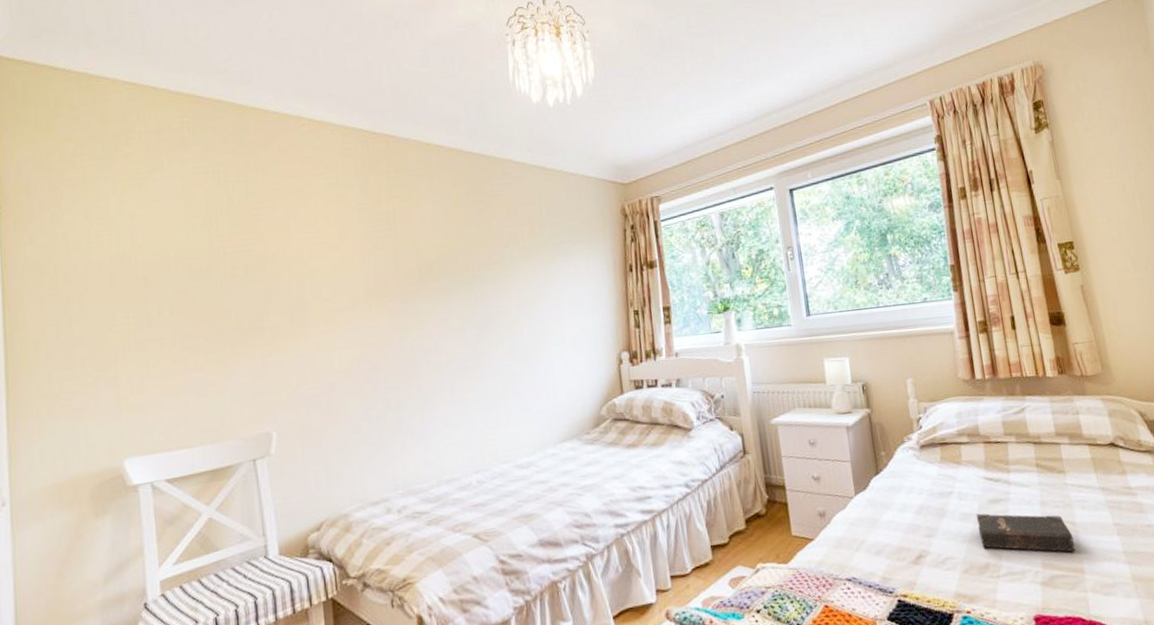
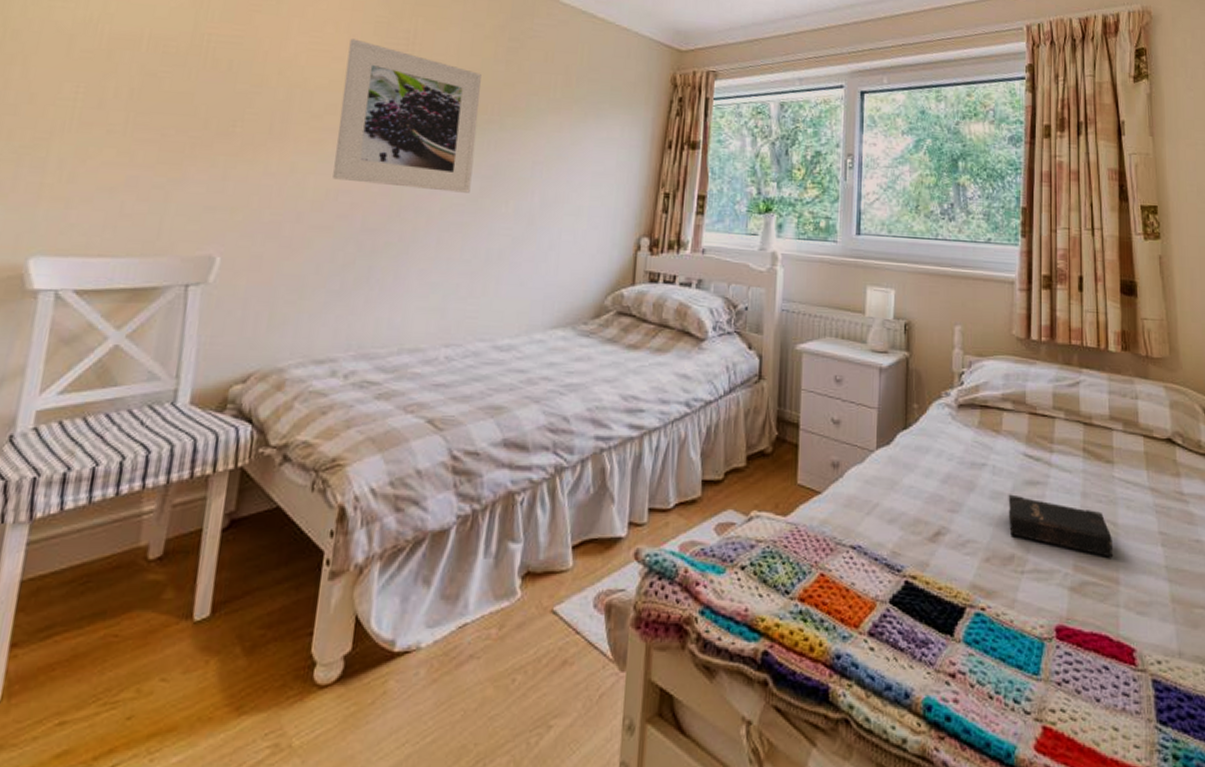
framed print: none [341,228,469,351] -> present [332,39,481,193]

